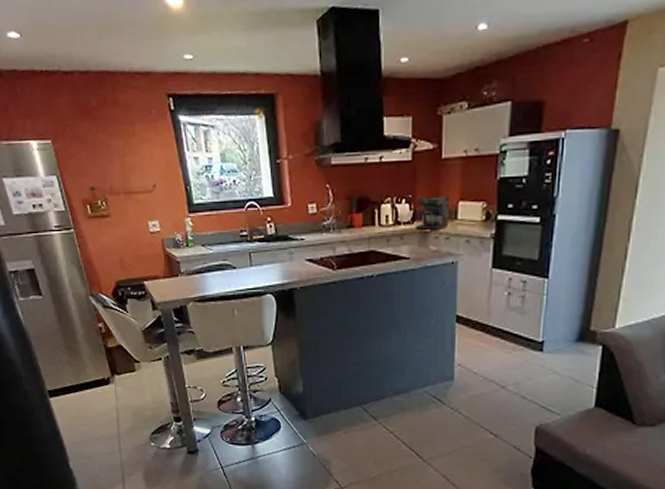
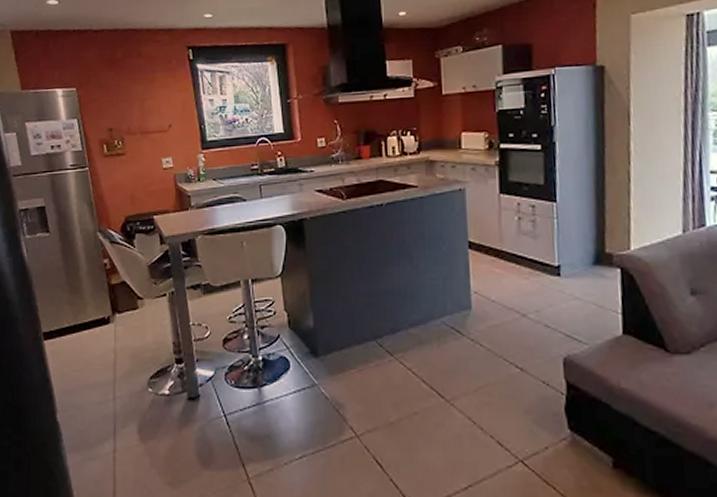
coffee maker: present [415,196,449,231] -> none [422,128,453,160]

